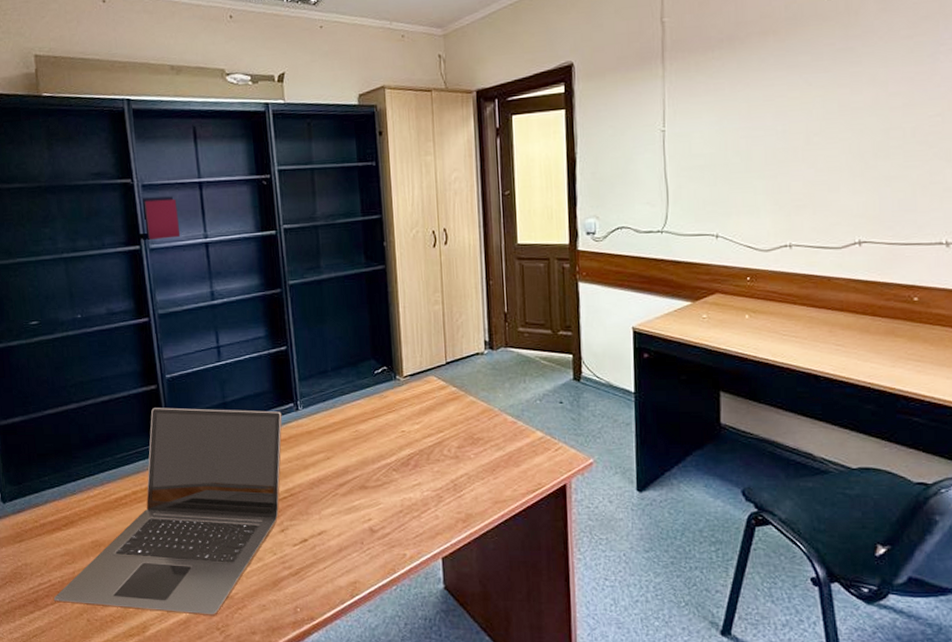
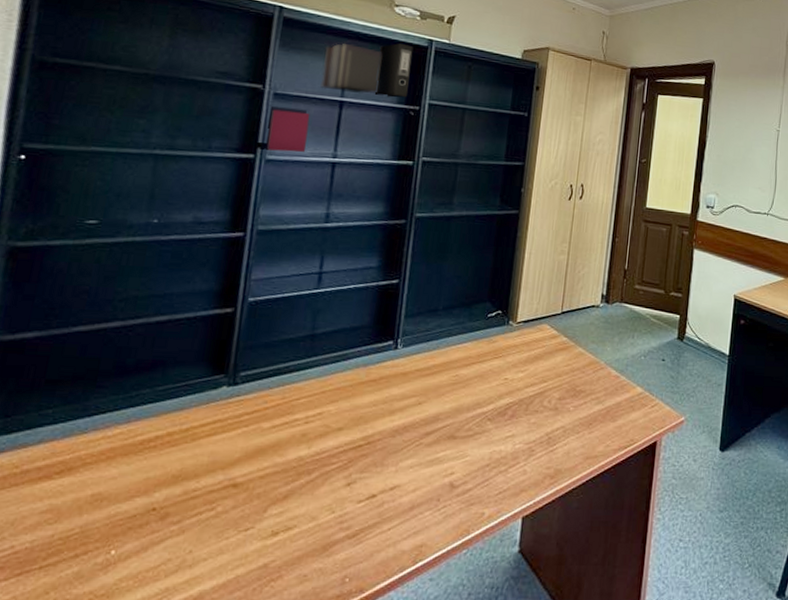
laptop: present [53,407,282,616] -> none [10,333,378,591]
books: none [174,124,229,173] -> present [320,43,382,94]
binder: none [221,113,257,170] -> present [374,43,414,98]

